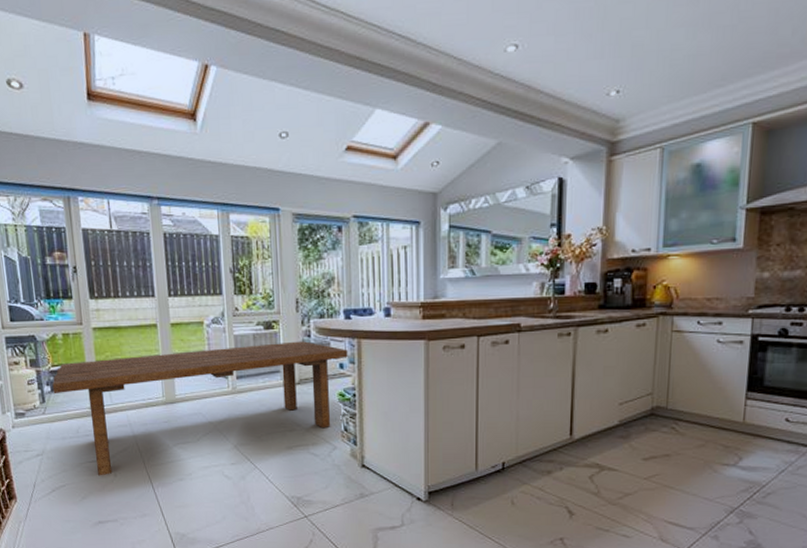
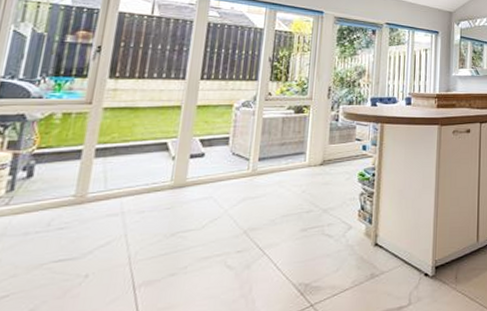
dining table: present [52,341,348,476] -> none [29,125,371,279]

